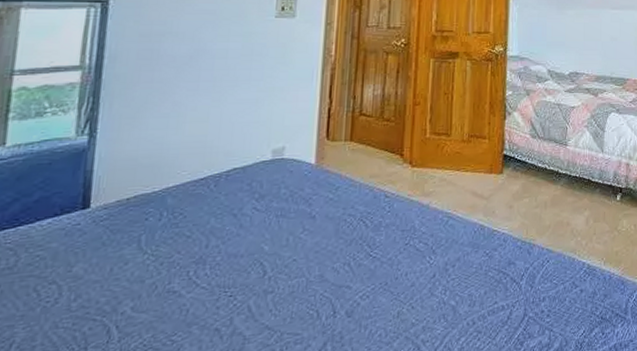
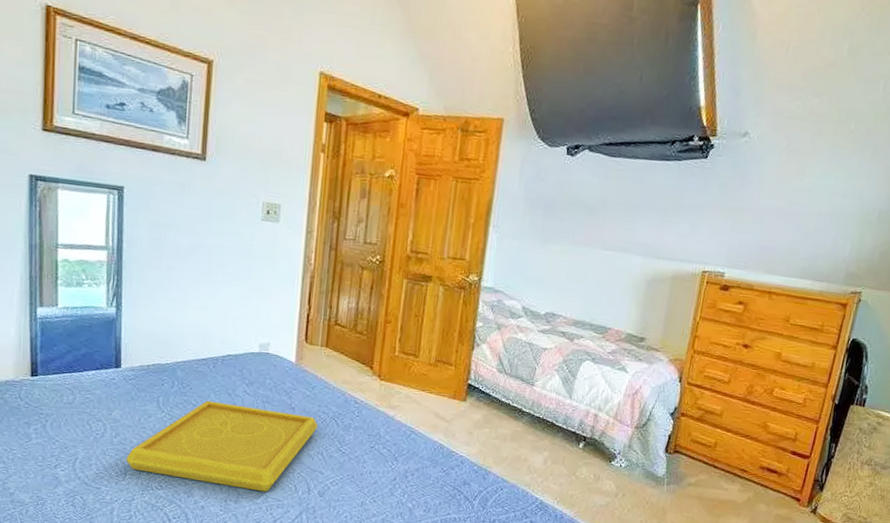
serving tray: none [88,222,343,340] -> present [126,400,317,492]

